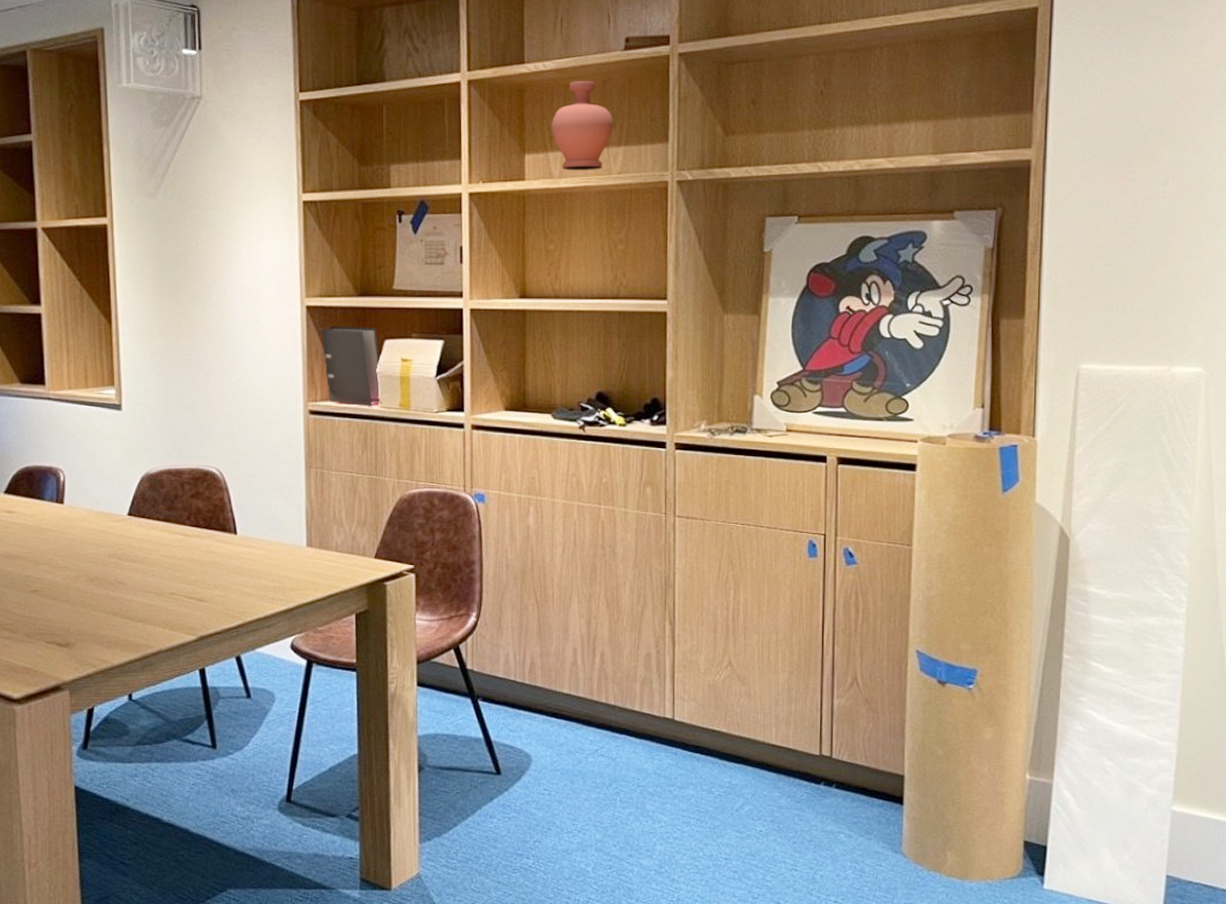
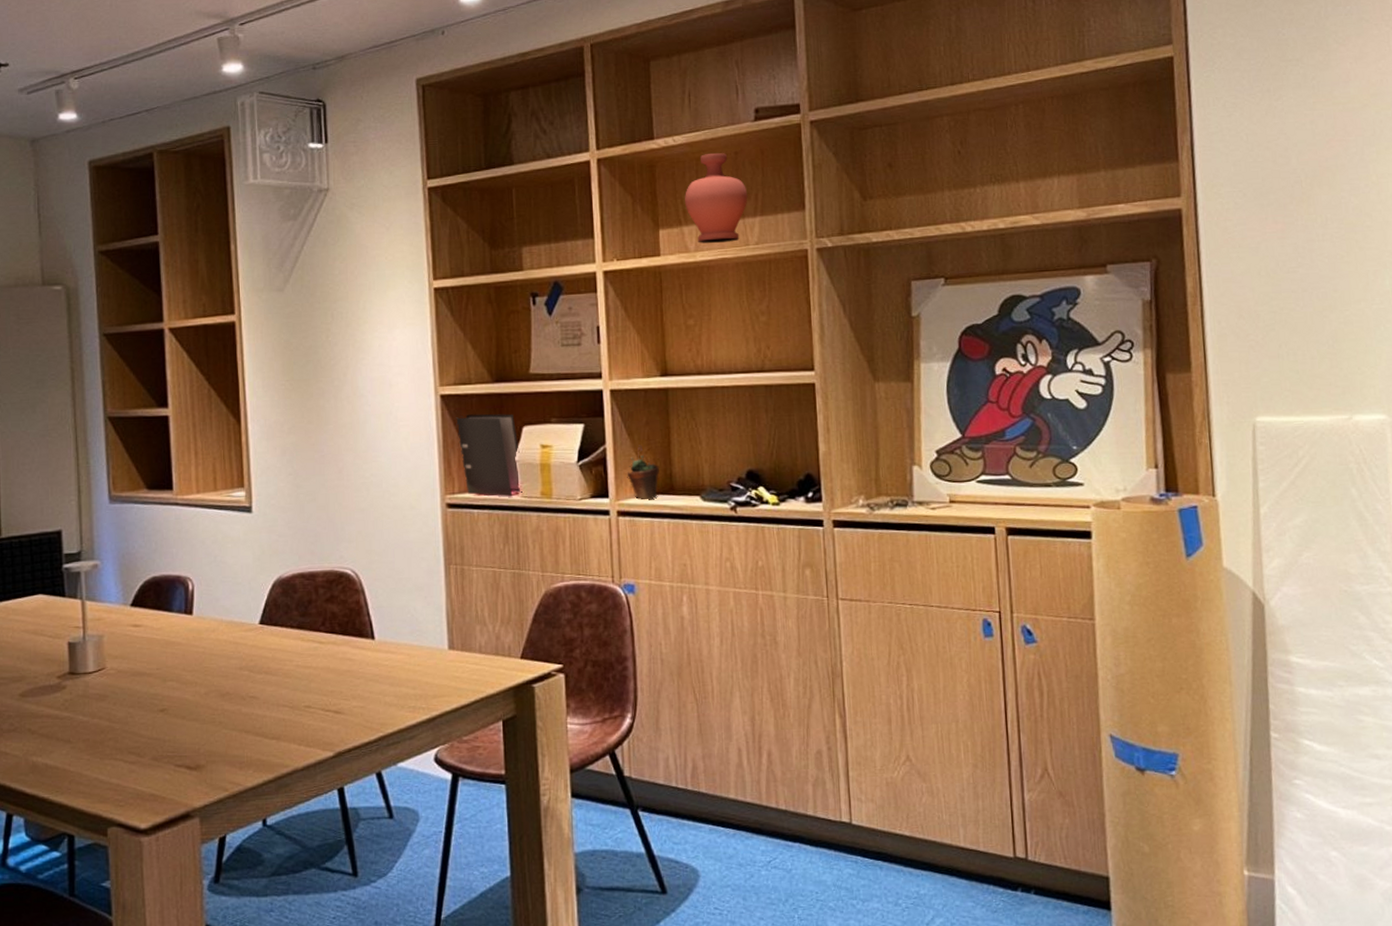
succulent plant: none [481,363,513,416] -> present [625,445,659,501]

